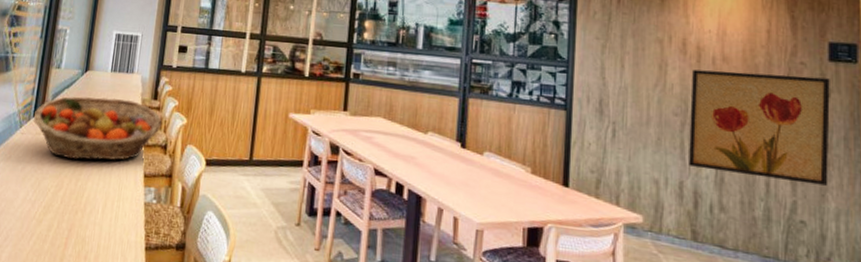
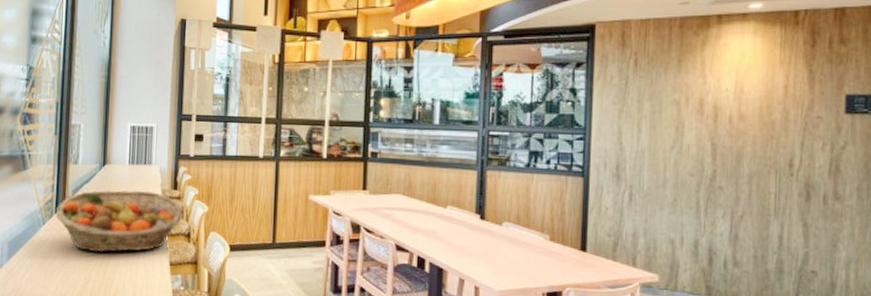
wall art: present [689,69,830,186] -> none [704,129,846,236]

